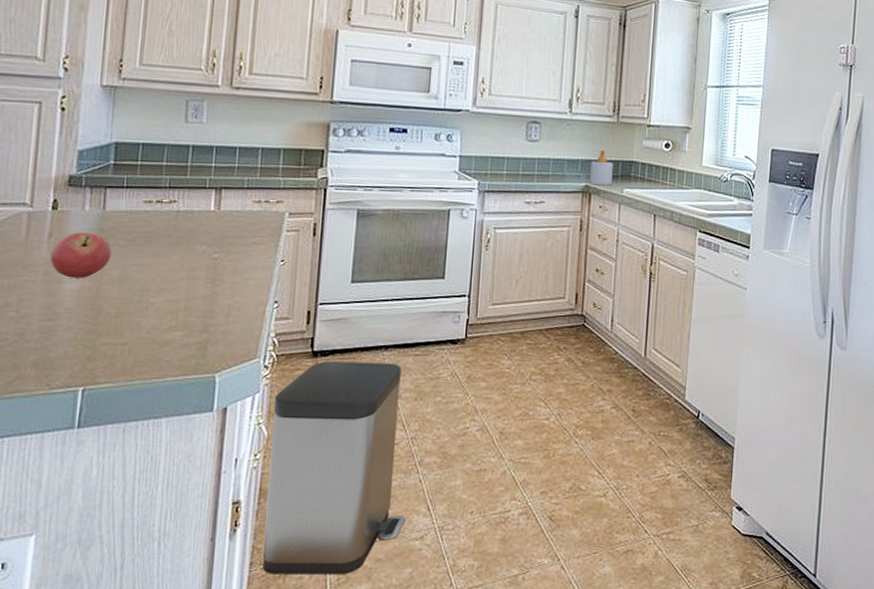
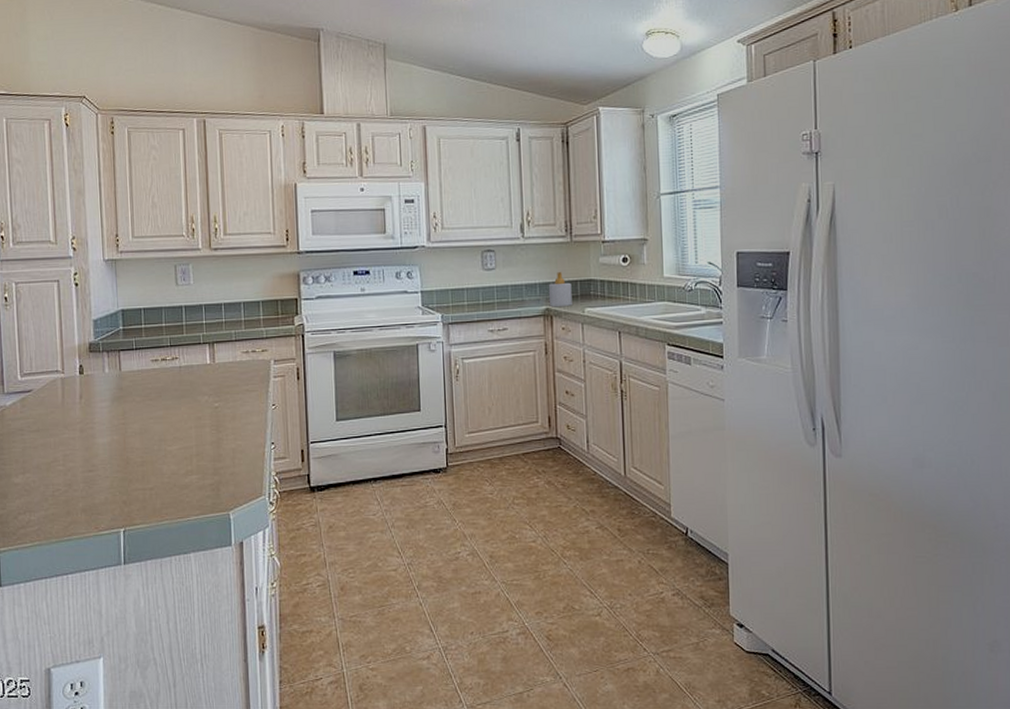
fruit: present [50,232,112,279] -> none [83,392,131,433]
pedal bin: present [262,361,406,574] -> none [282,494,412,691]

